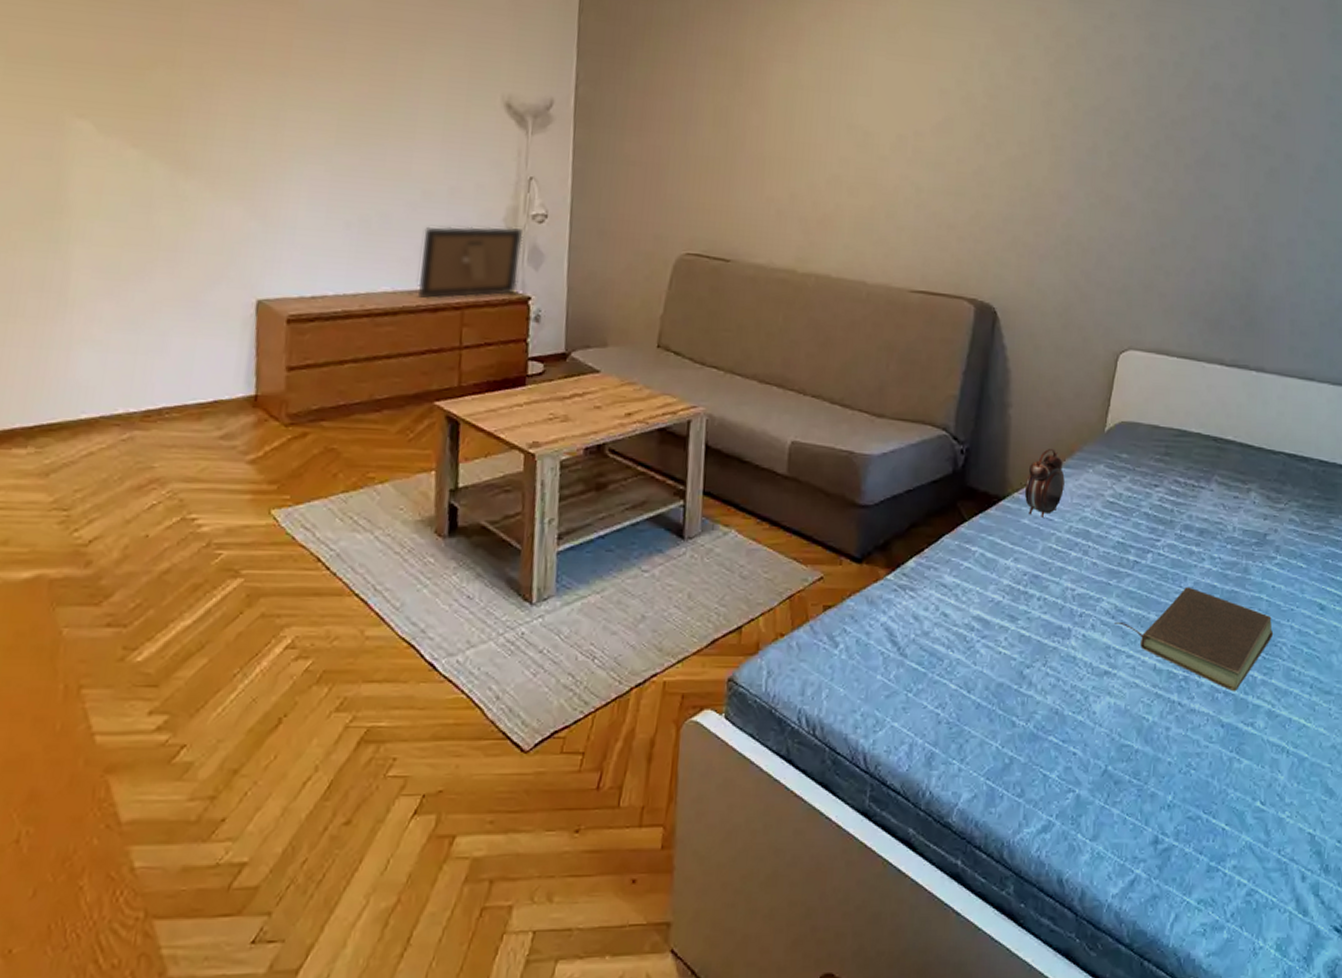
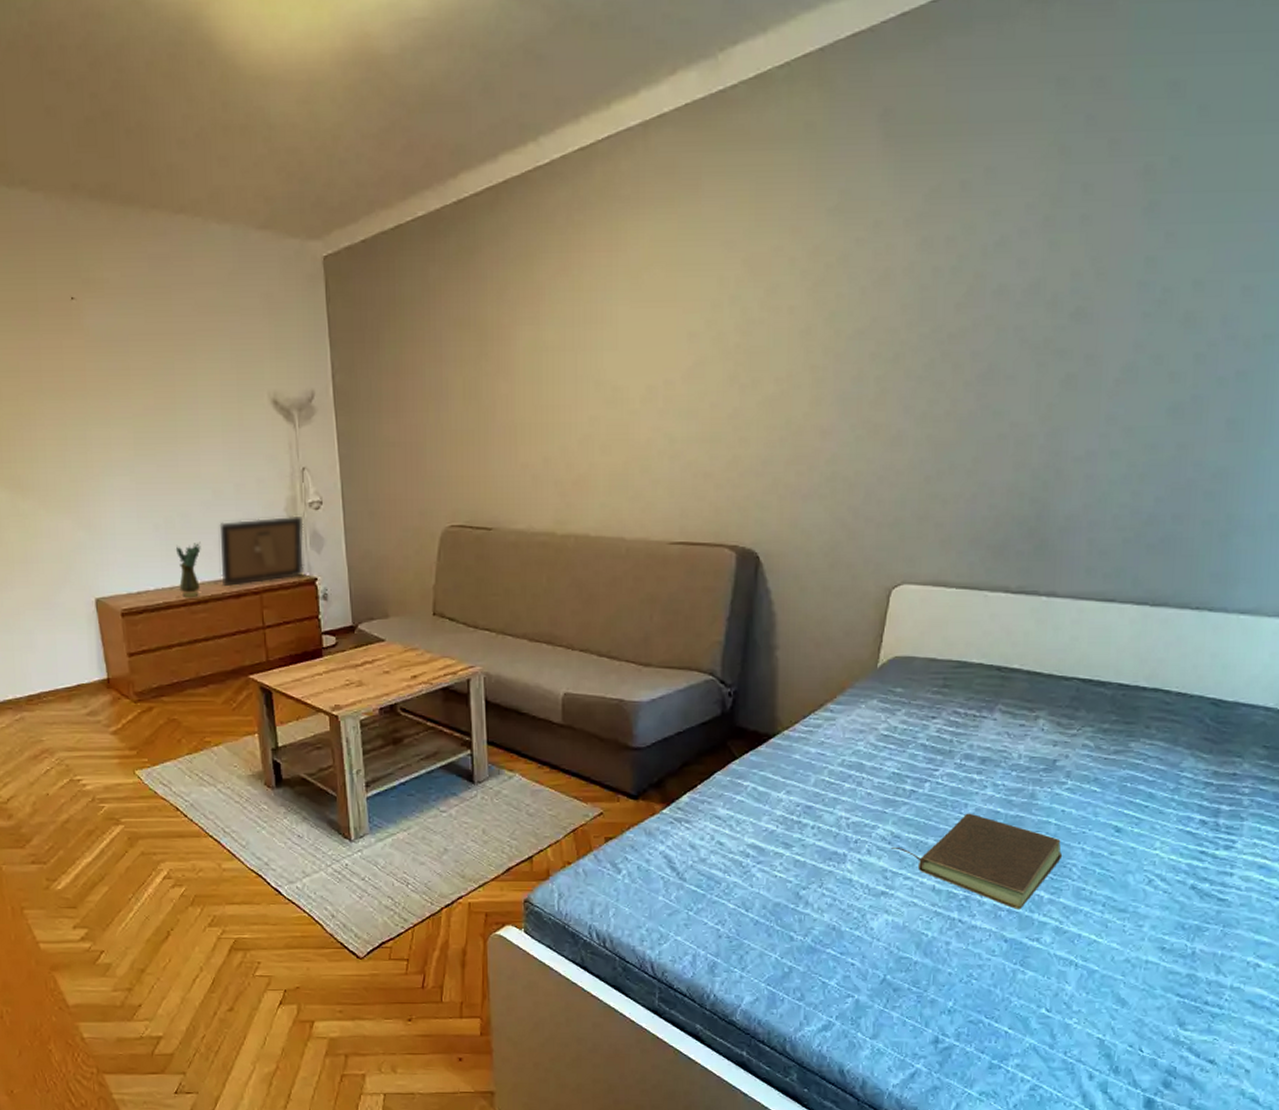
vase: none [364,246,399,309] -> present [175,542,201,599]
alarm clock: present [1024,448,1065,517] -> none [794,686,836,752]

